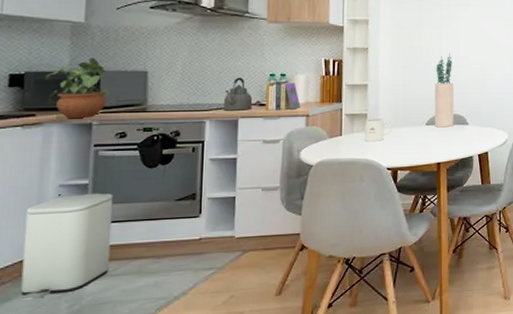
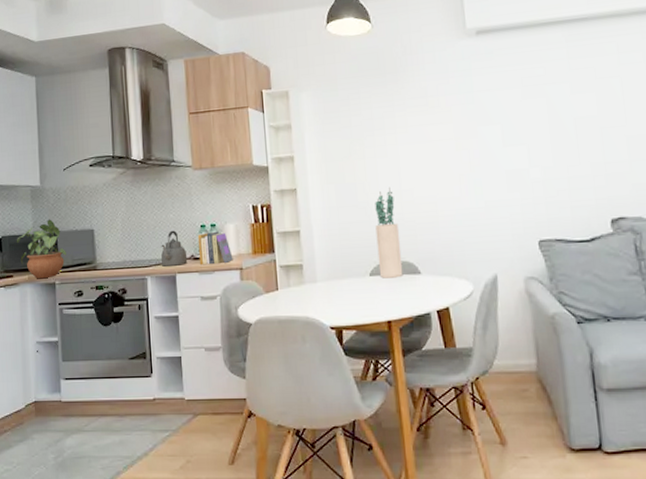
pedal bin: present [20,192,113,298] -> none [15,350,82,447]
mug: present [365,118,392,142] -> none [301,269,332,297]

